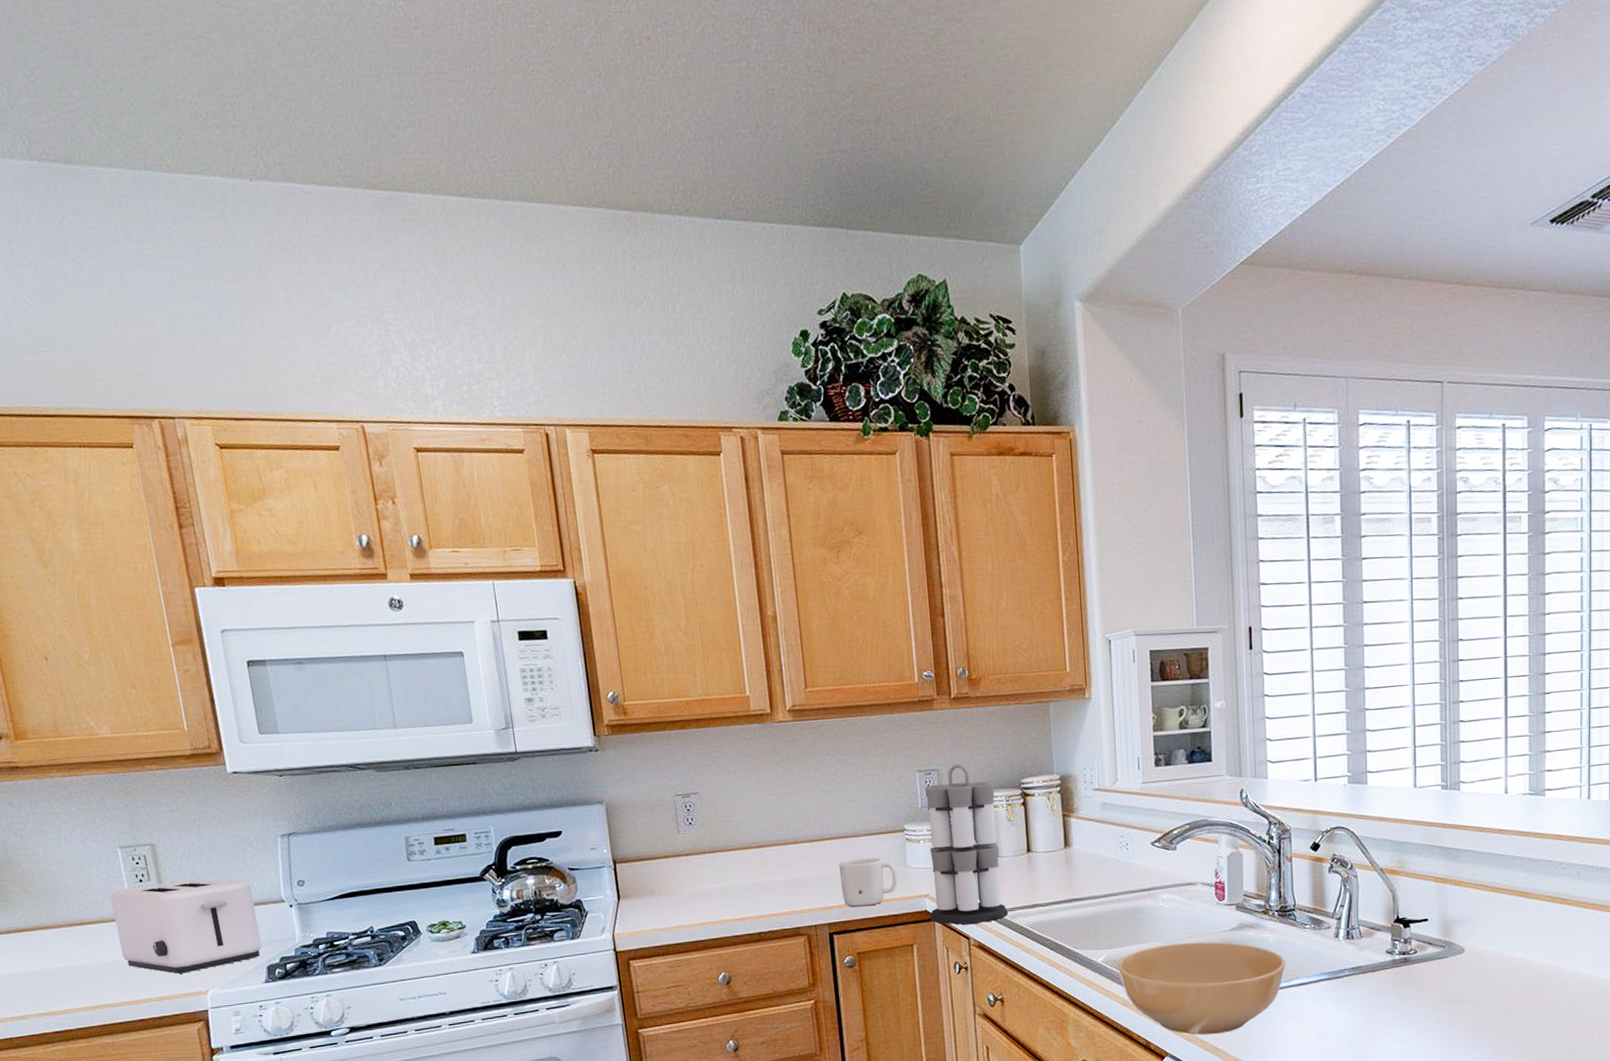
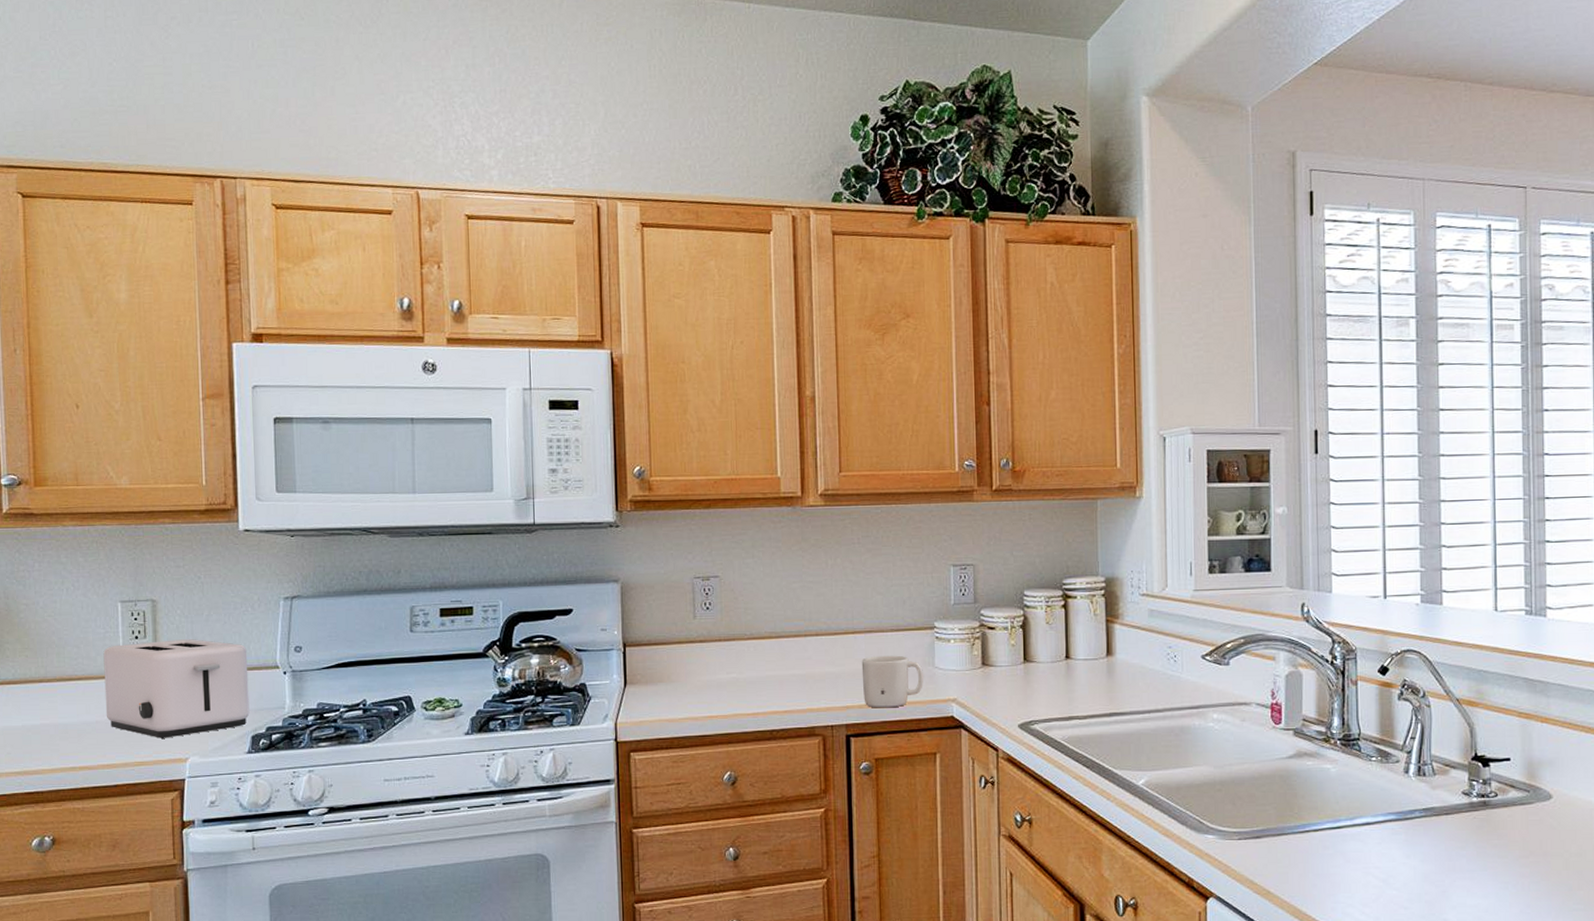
spice rack: present [925,763,1009,925] -> none [956,559,1042,734]
bowl: present [1116,942,1287,1035] -> none [1159,769,1349,875]

